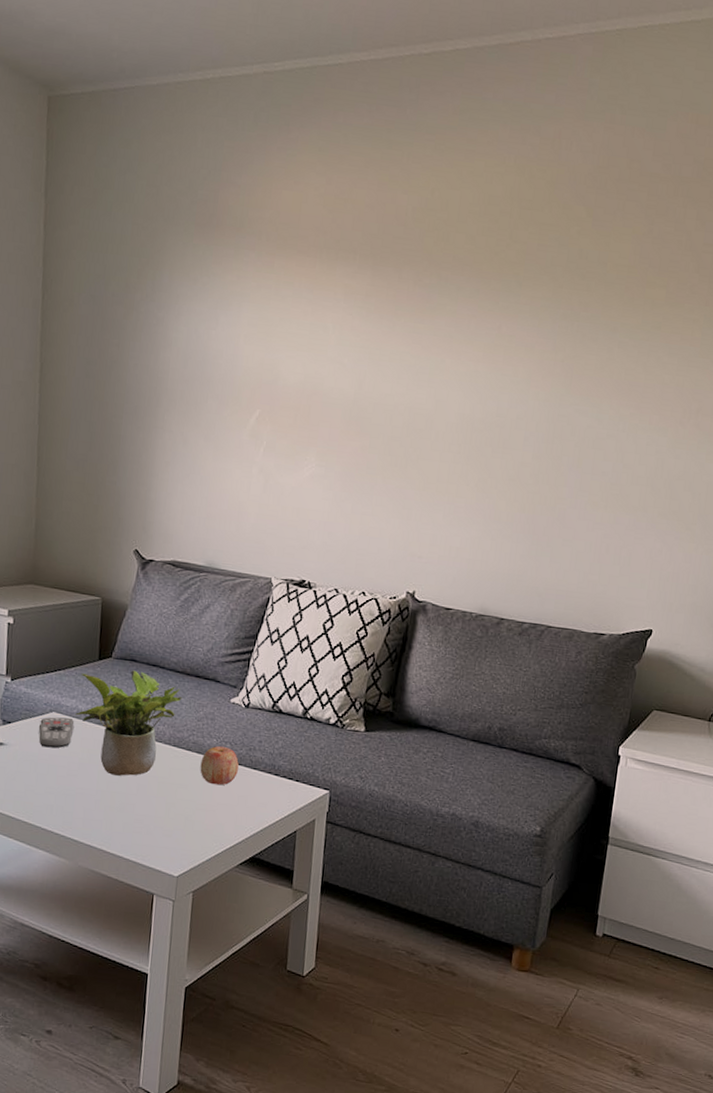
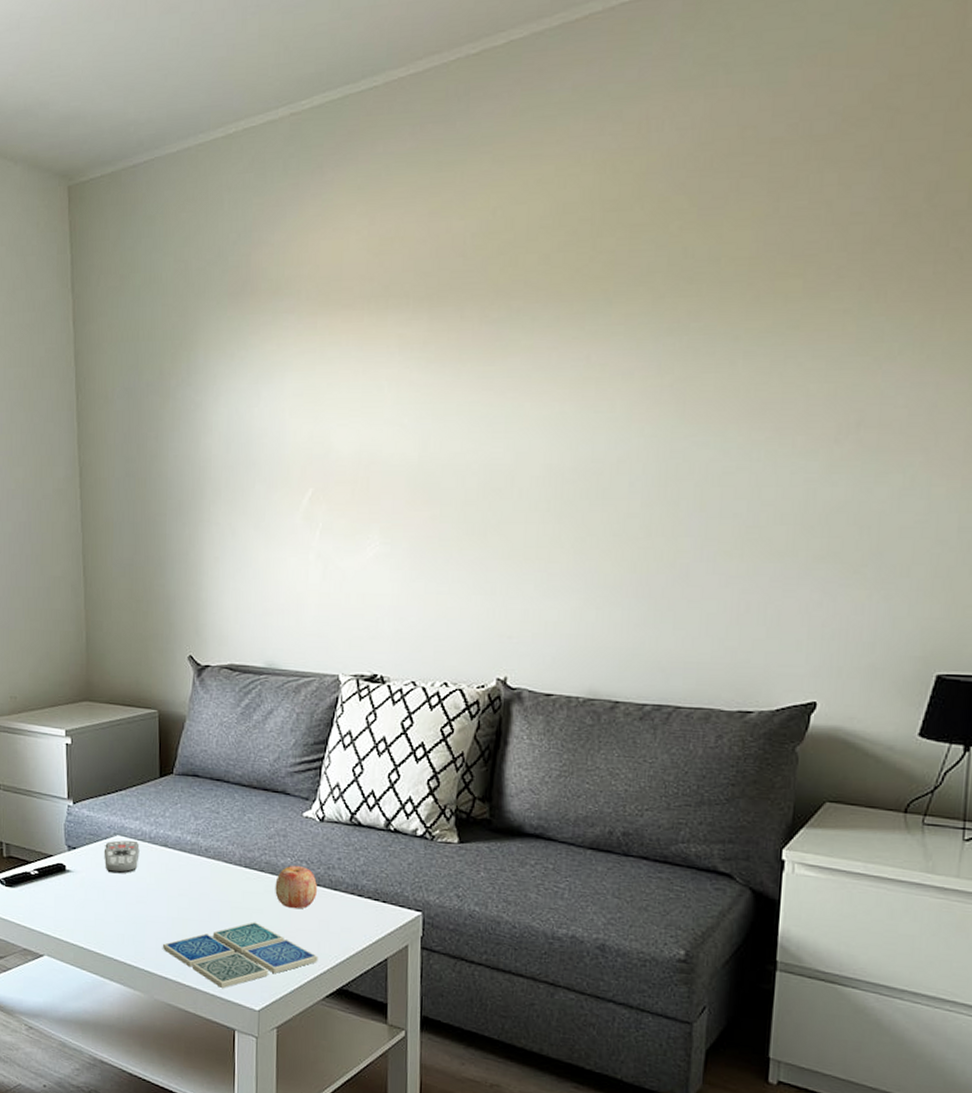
potted plant: present [74,670,182,776] -> none [139,786,250,902]
drink coaster: none [89,796,235,857] -> present [162,922,318,989]

